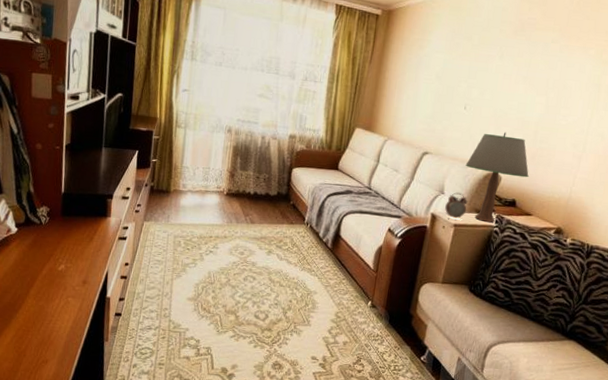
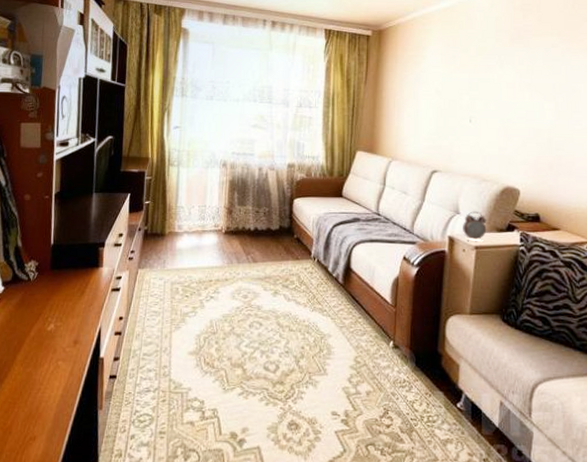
table lamp: present [465,131,530,222] -> none [479,142,550,241]

